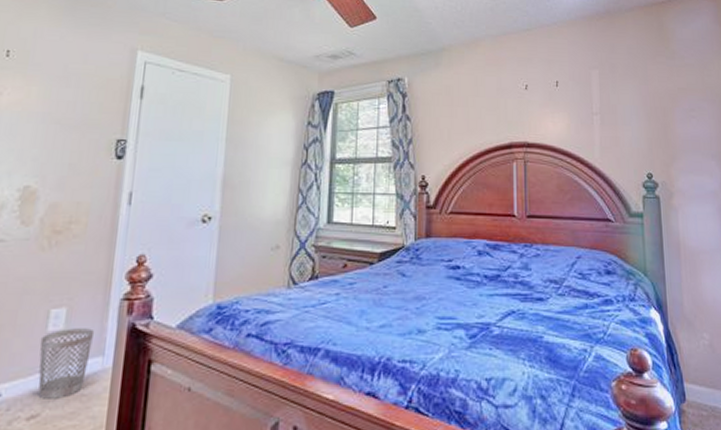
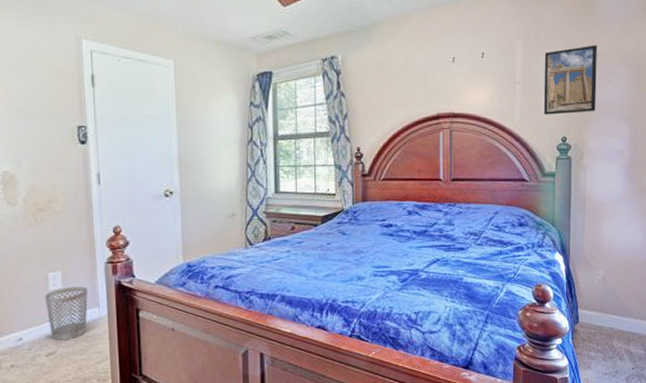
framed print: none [623,78,682,149] -> present [544,45,597,115]

